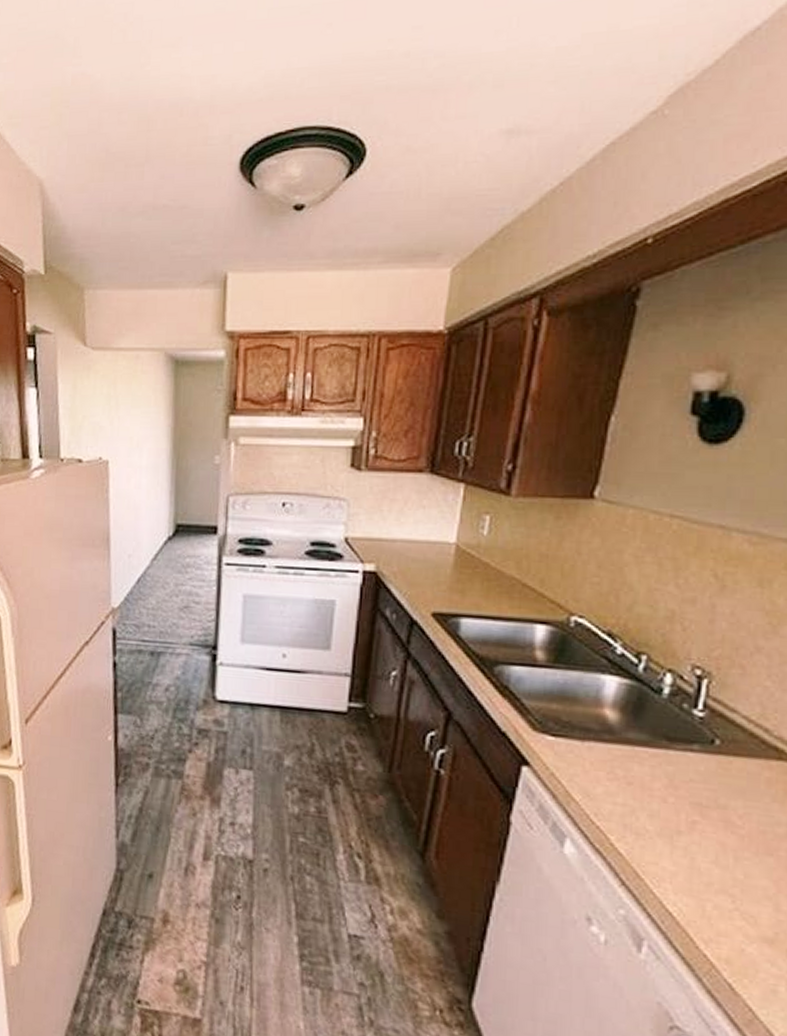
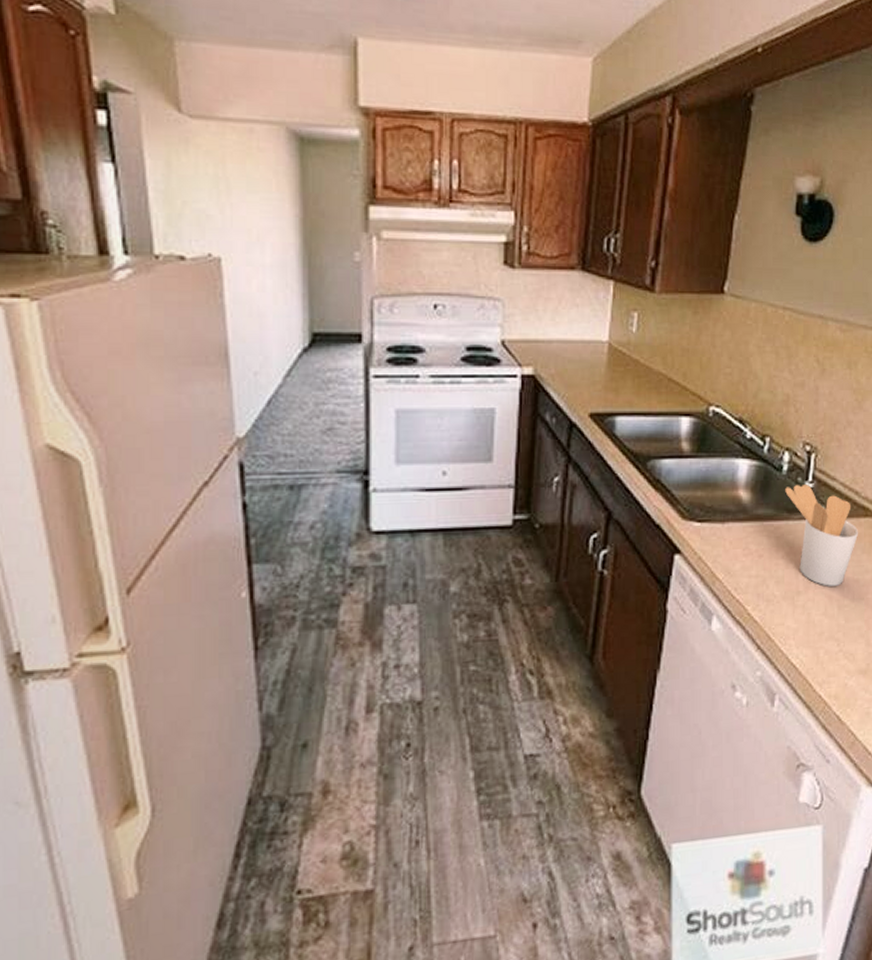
utensil holder: none [665,711,768,834] -> present [785,485,859,586]

